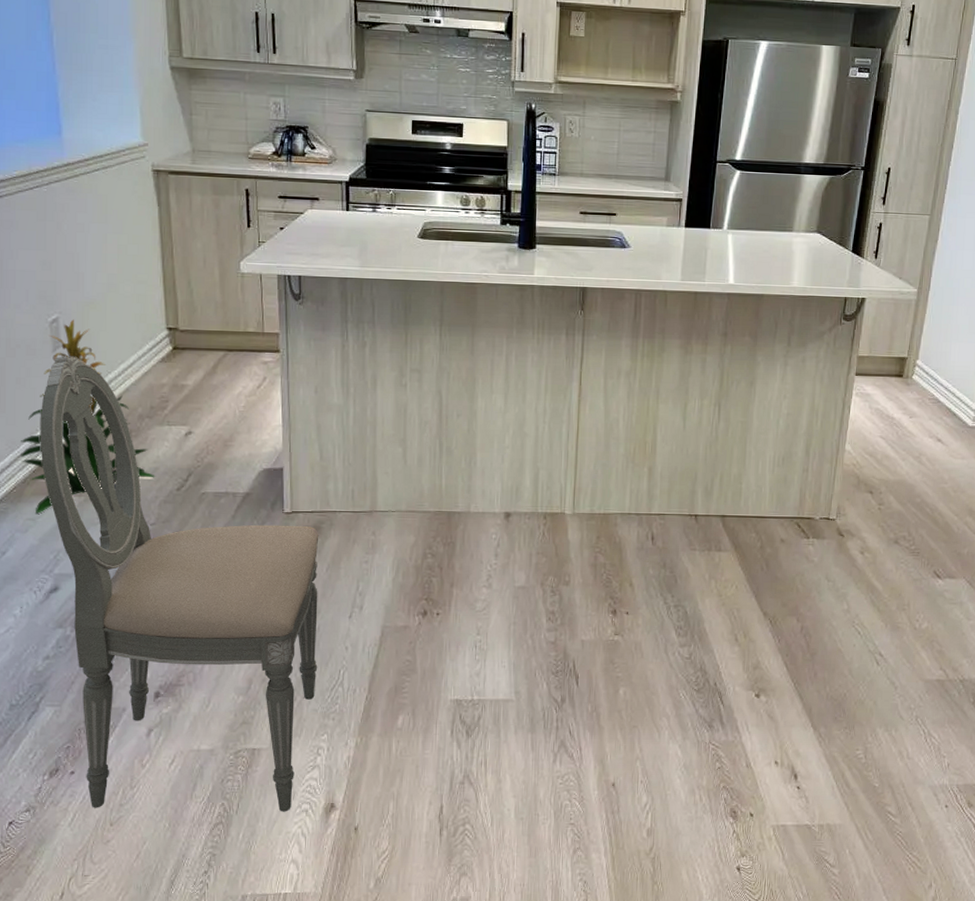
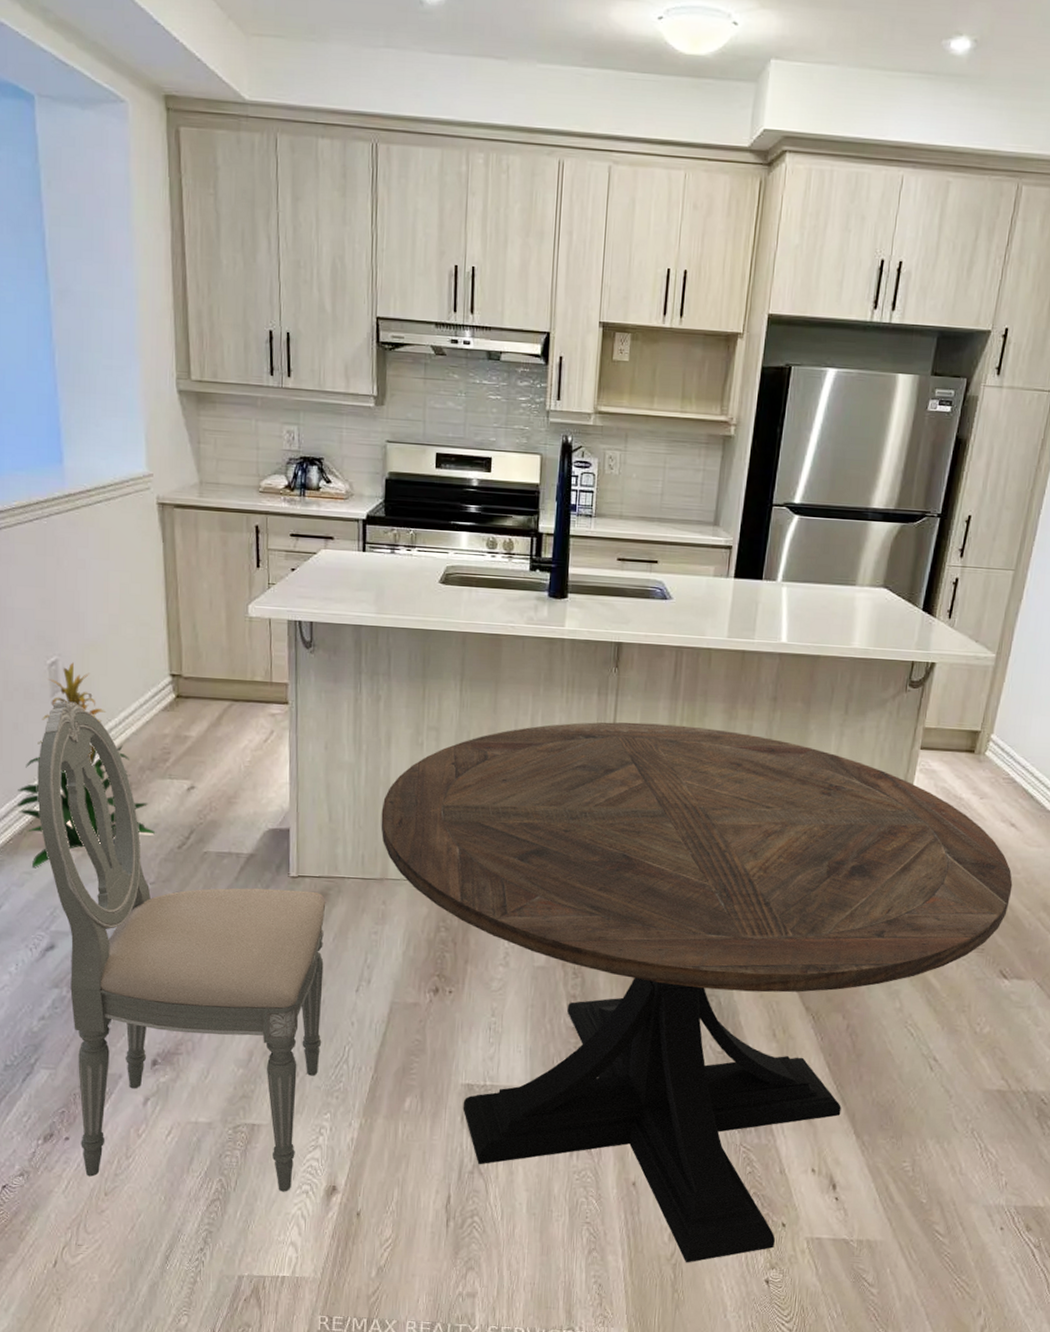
round table: none [369,359,942,856] -> present [381,722,1013,1263]

